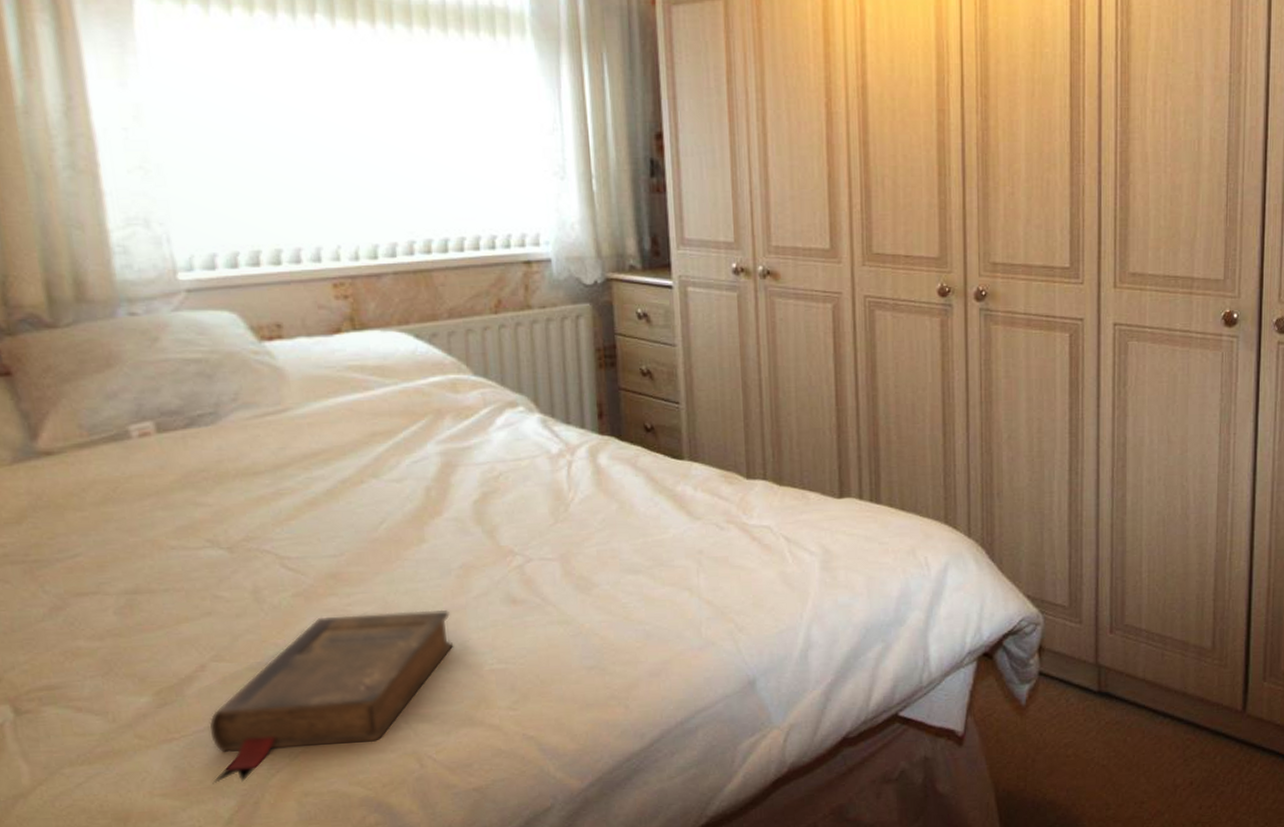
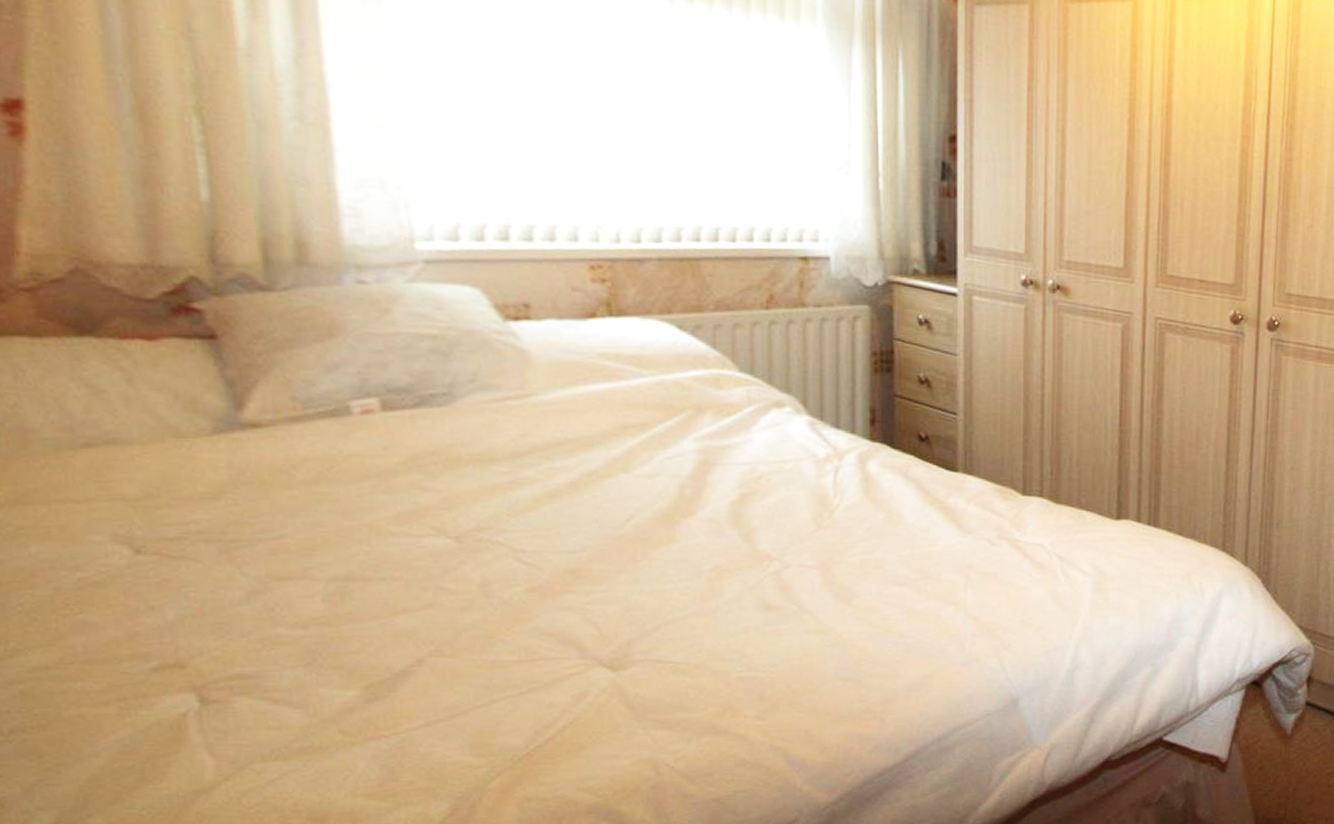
book: present [209,610,453,784] -> none [423,614,699,786]

